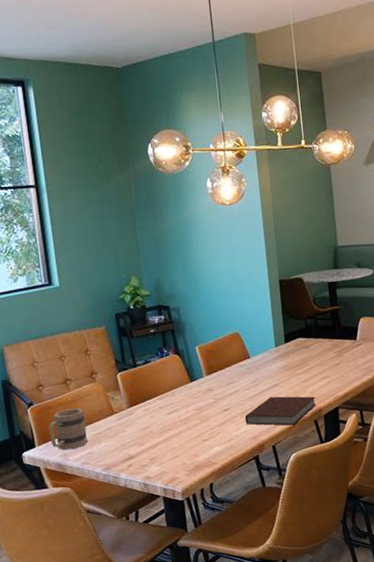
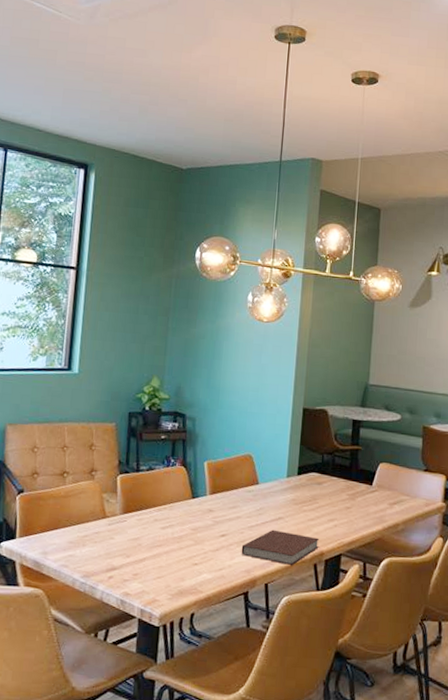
mug: present [48,408,89,450] -> none [33,503,75,549]

